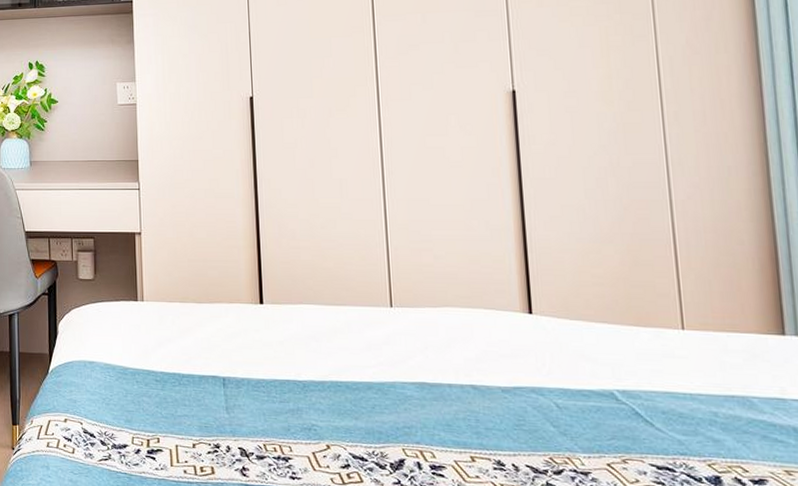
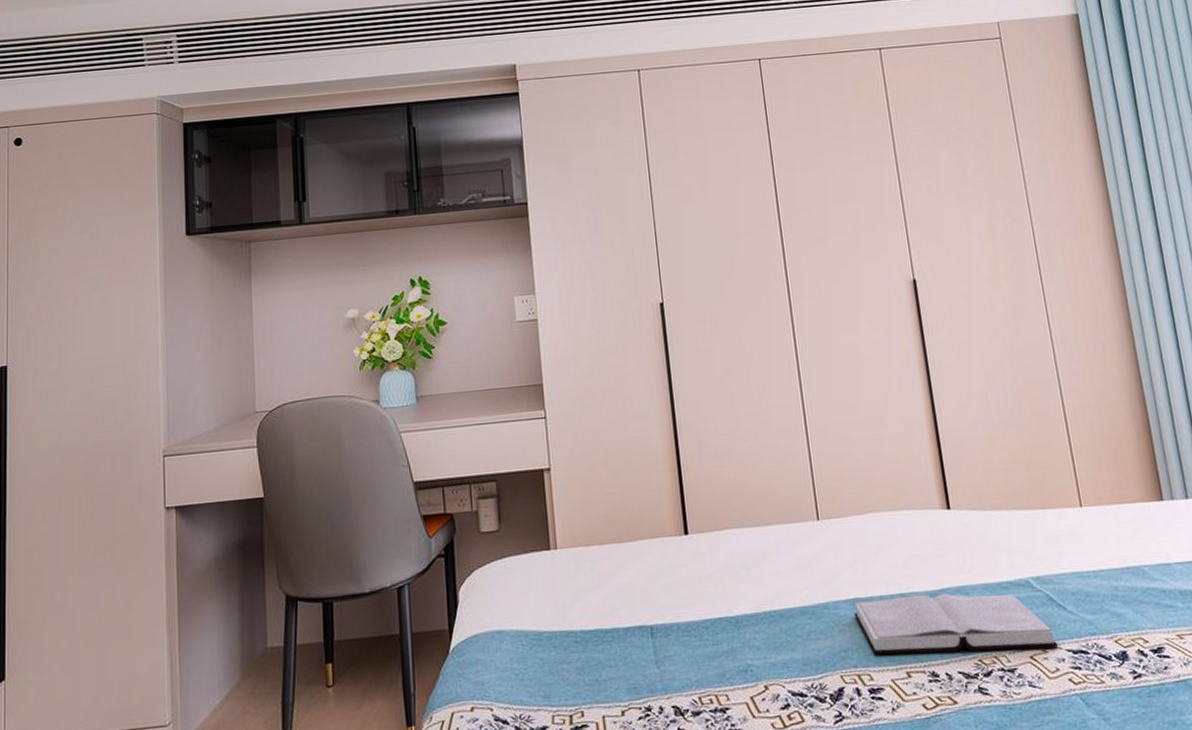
hardback book: none [421,386,641,460] -> present [854,593,1059,655]

